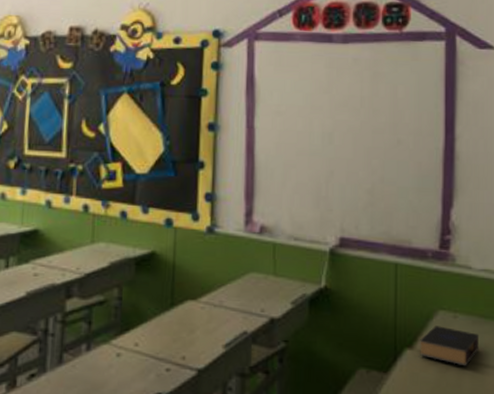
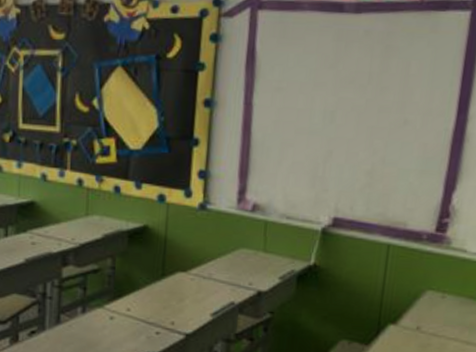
book: present [420,326,478,367] -> none [403,304,465,343]

